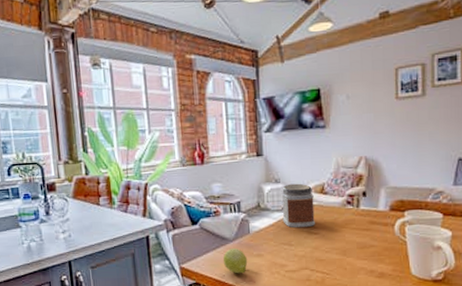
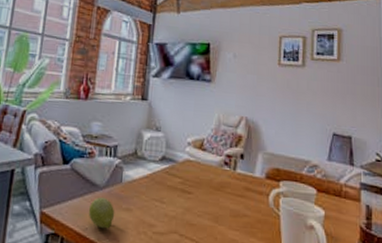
jar: present [282,183,315,228] -> none [157,134,192,185]

